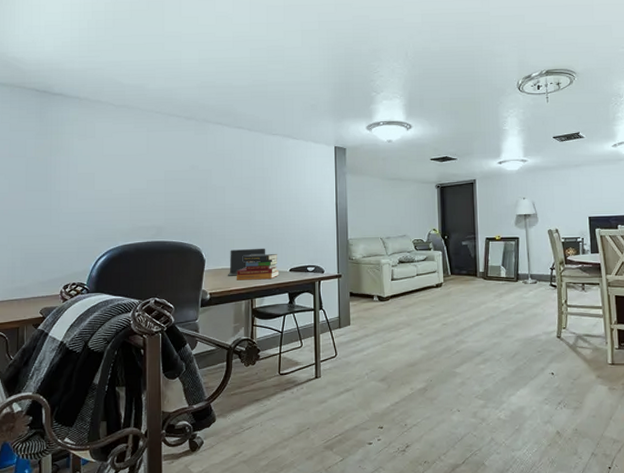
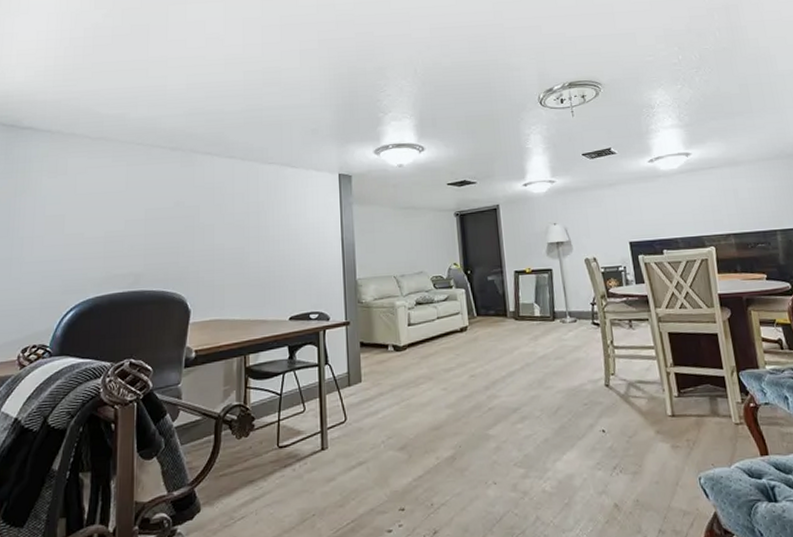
laptop: present [228,248,266,277] -> none [217,293,262,330]
books: present [237,254,279,280] -> none [227,300,276,334]

